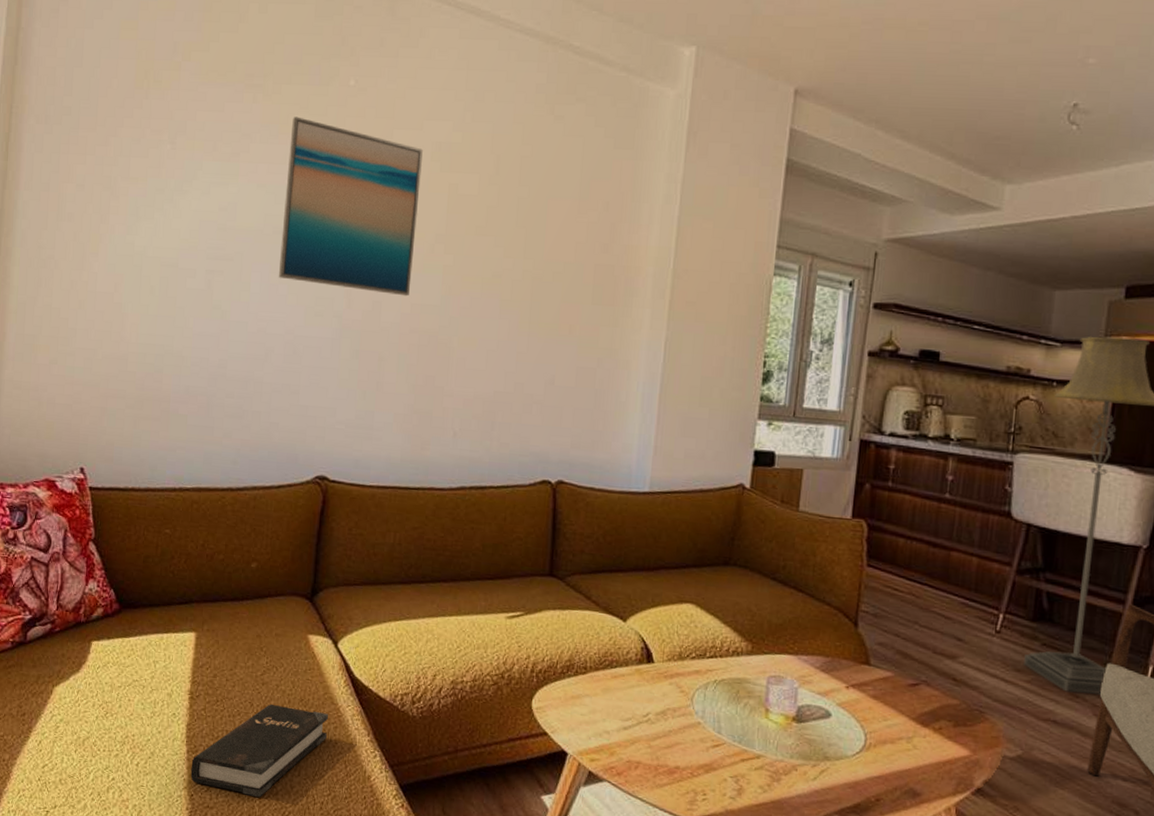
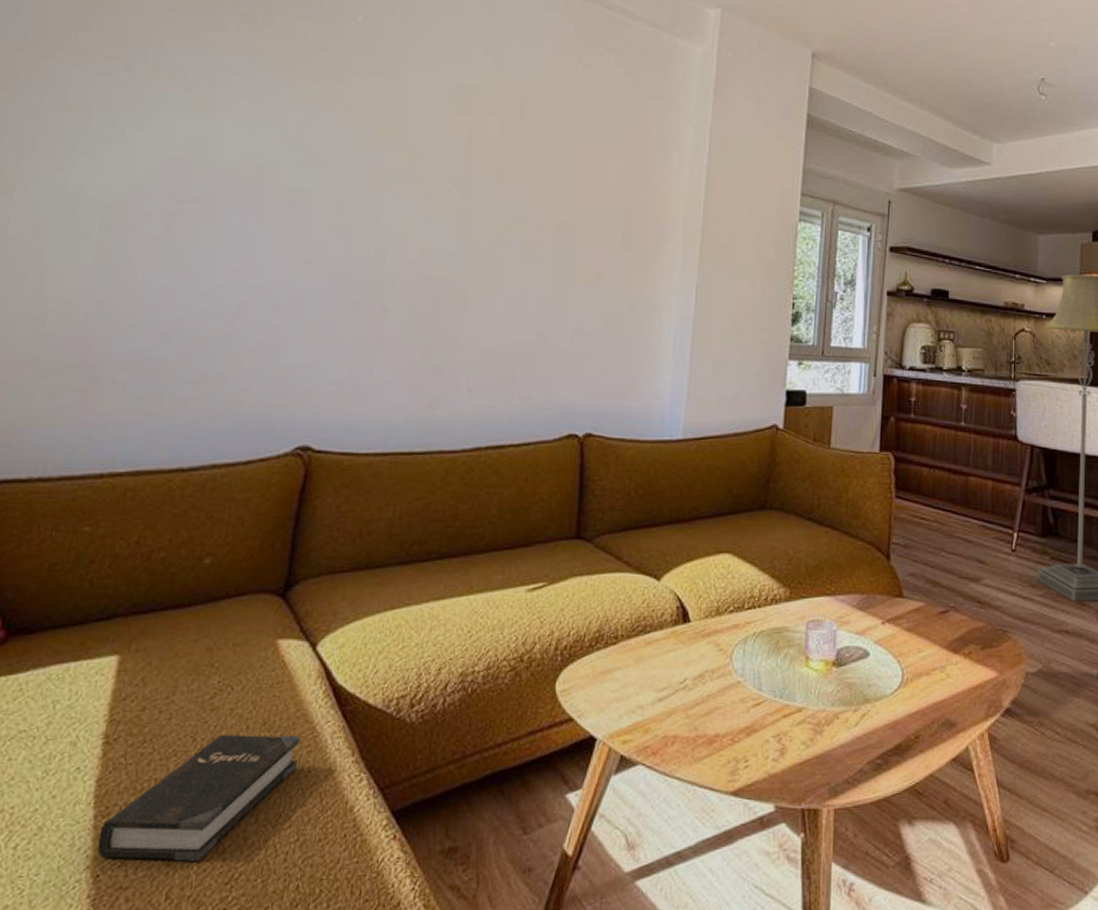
wall art: present [278,116,423,297] -> none [259,50,439,242]

